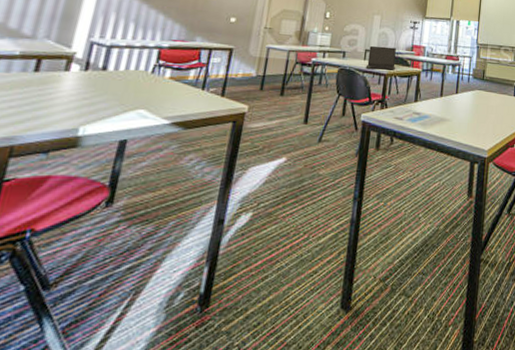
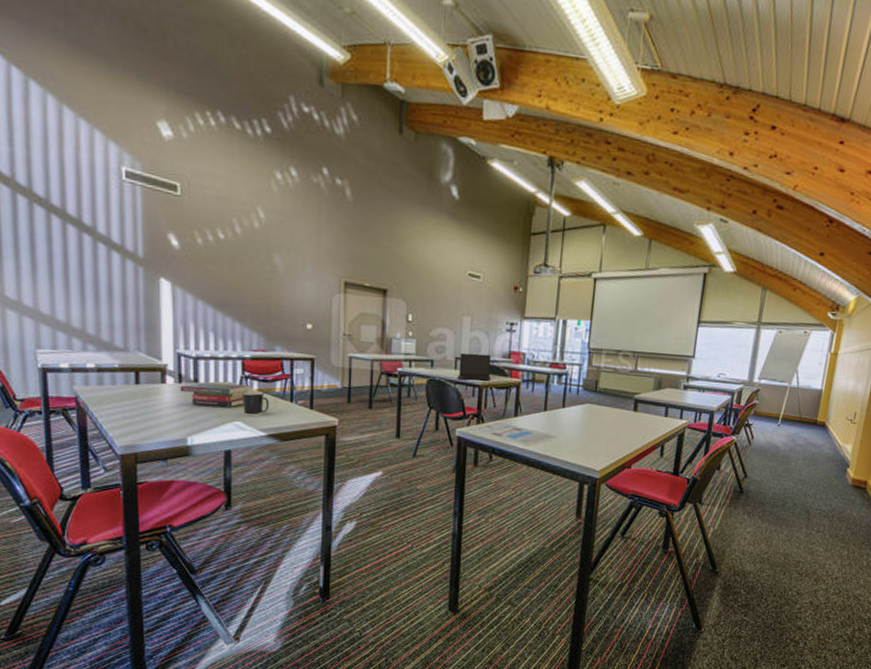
books: none [83,70,164,96] -> present [180,382,252,408]
mug: none [149,79,180,105] -> present [242,391,270,417]

